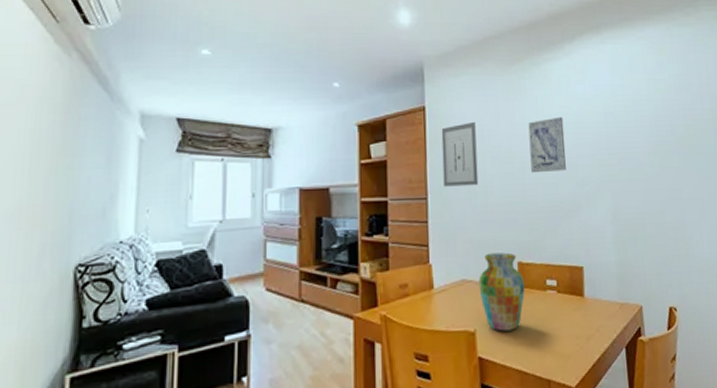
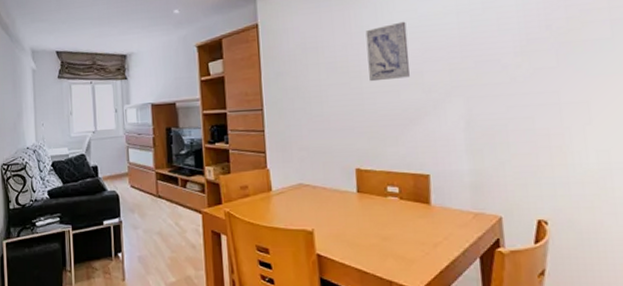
wall art: present [441,121,479,187] -> none [274,34,314,98]
vase: present [478,252,525,332] -> none [315,159,364,233]

